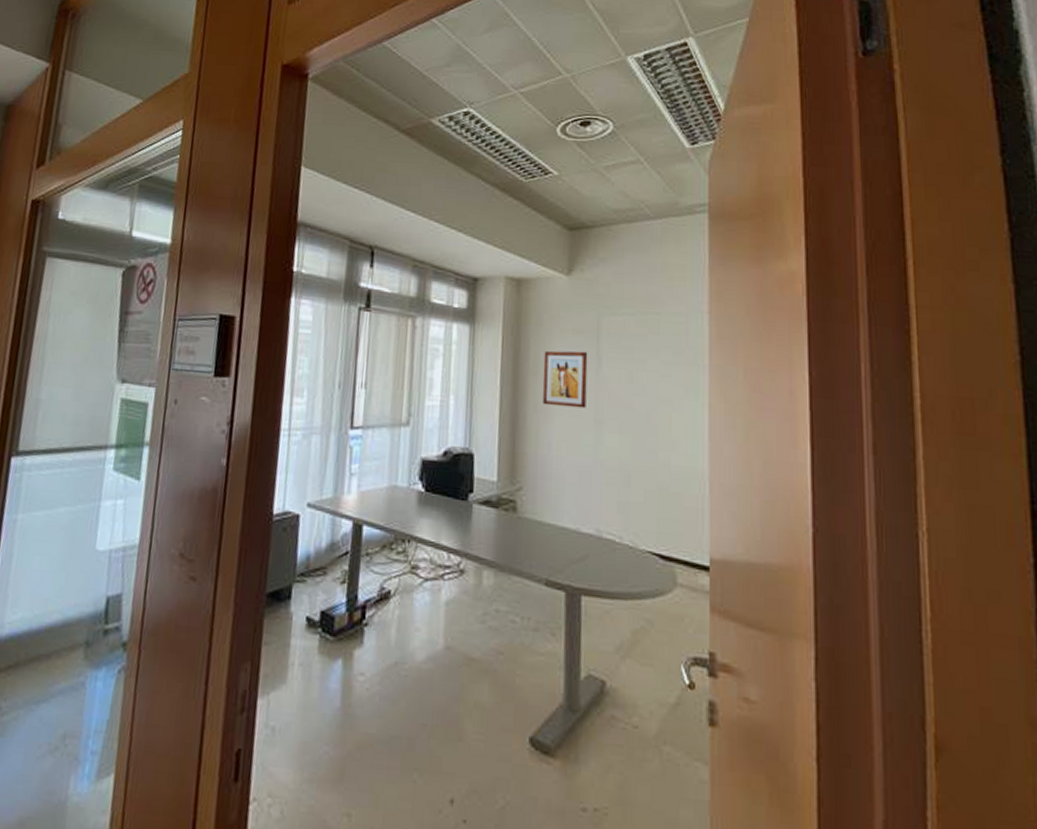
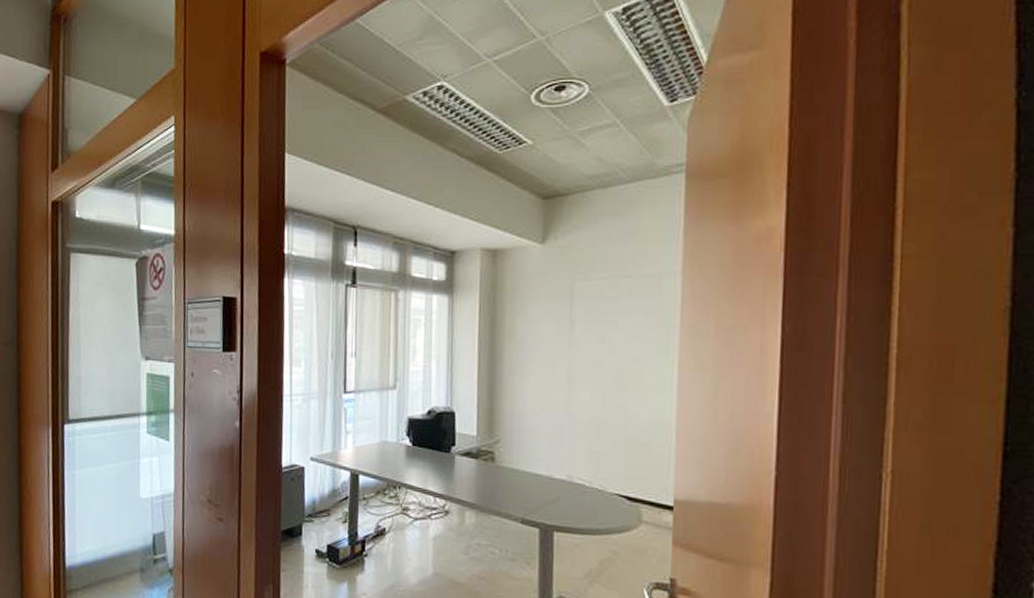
wall art: present [542,350,588,409] -> none [518,315,561,369]

